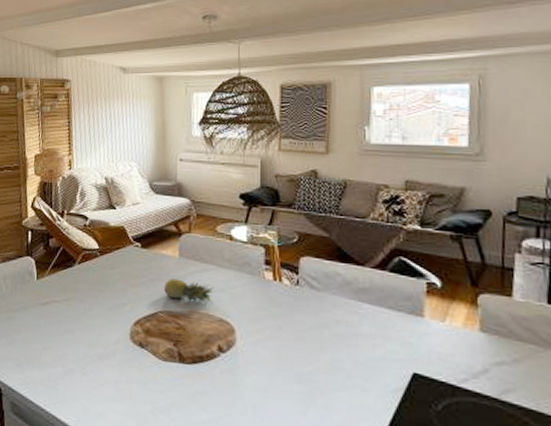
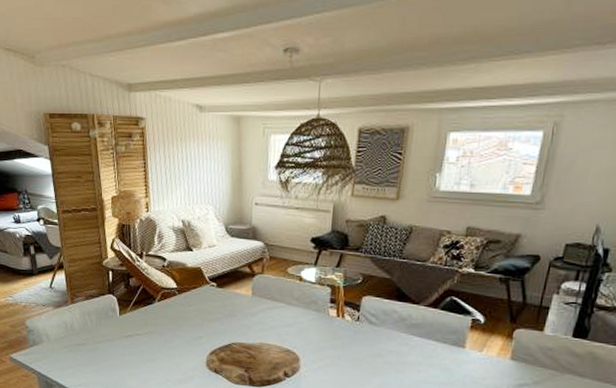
fruit: present [164,278,213,305] -> none [237,315,282,338]

